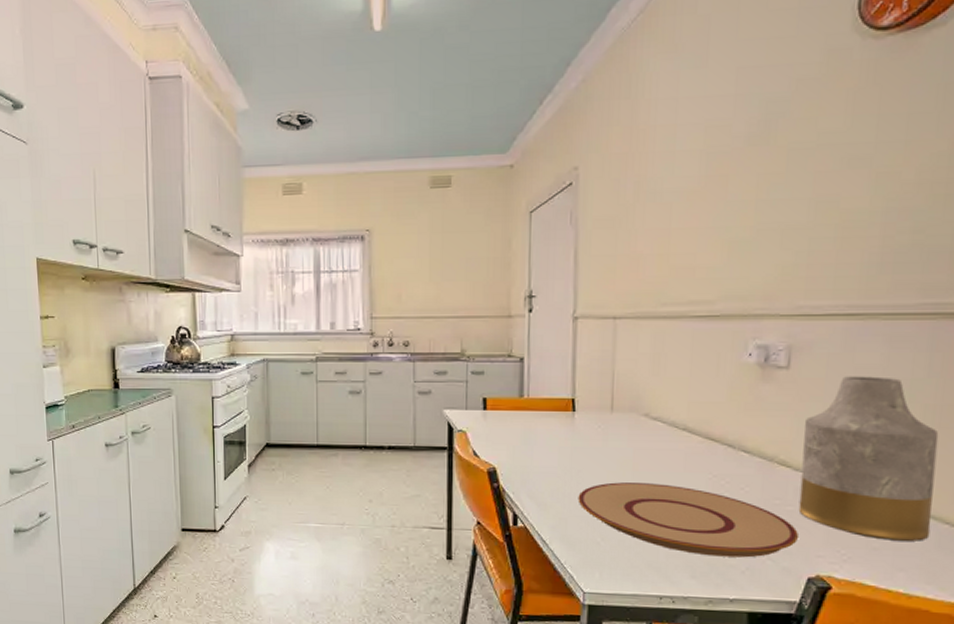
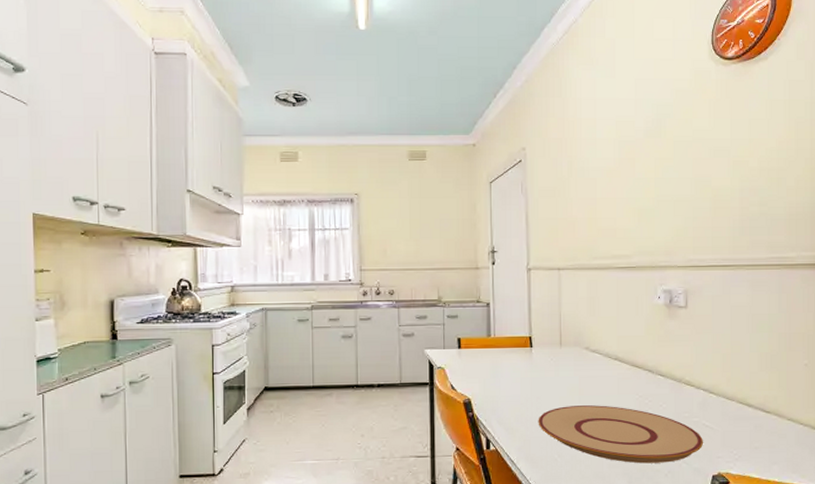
vase: present [798,376,939,541] -> none [701,313,791,440]

